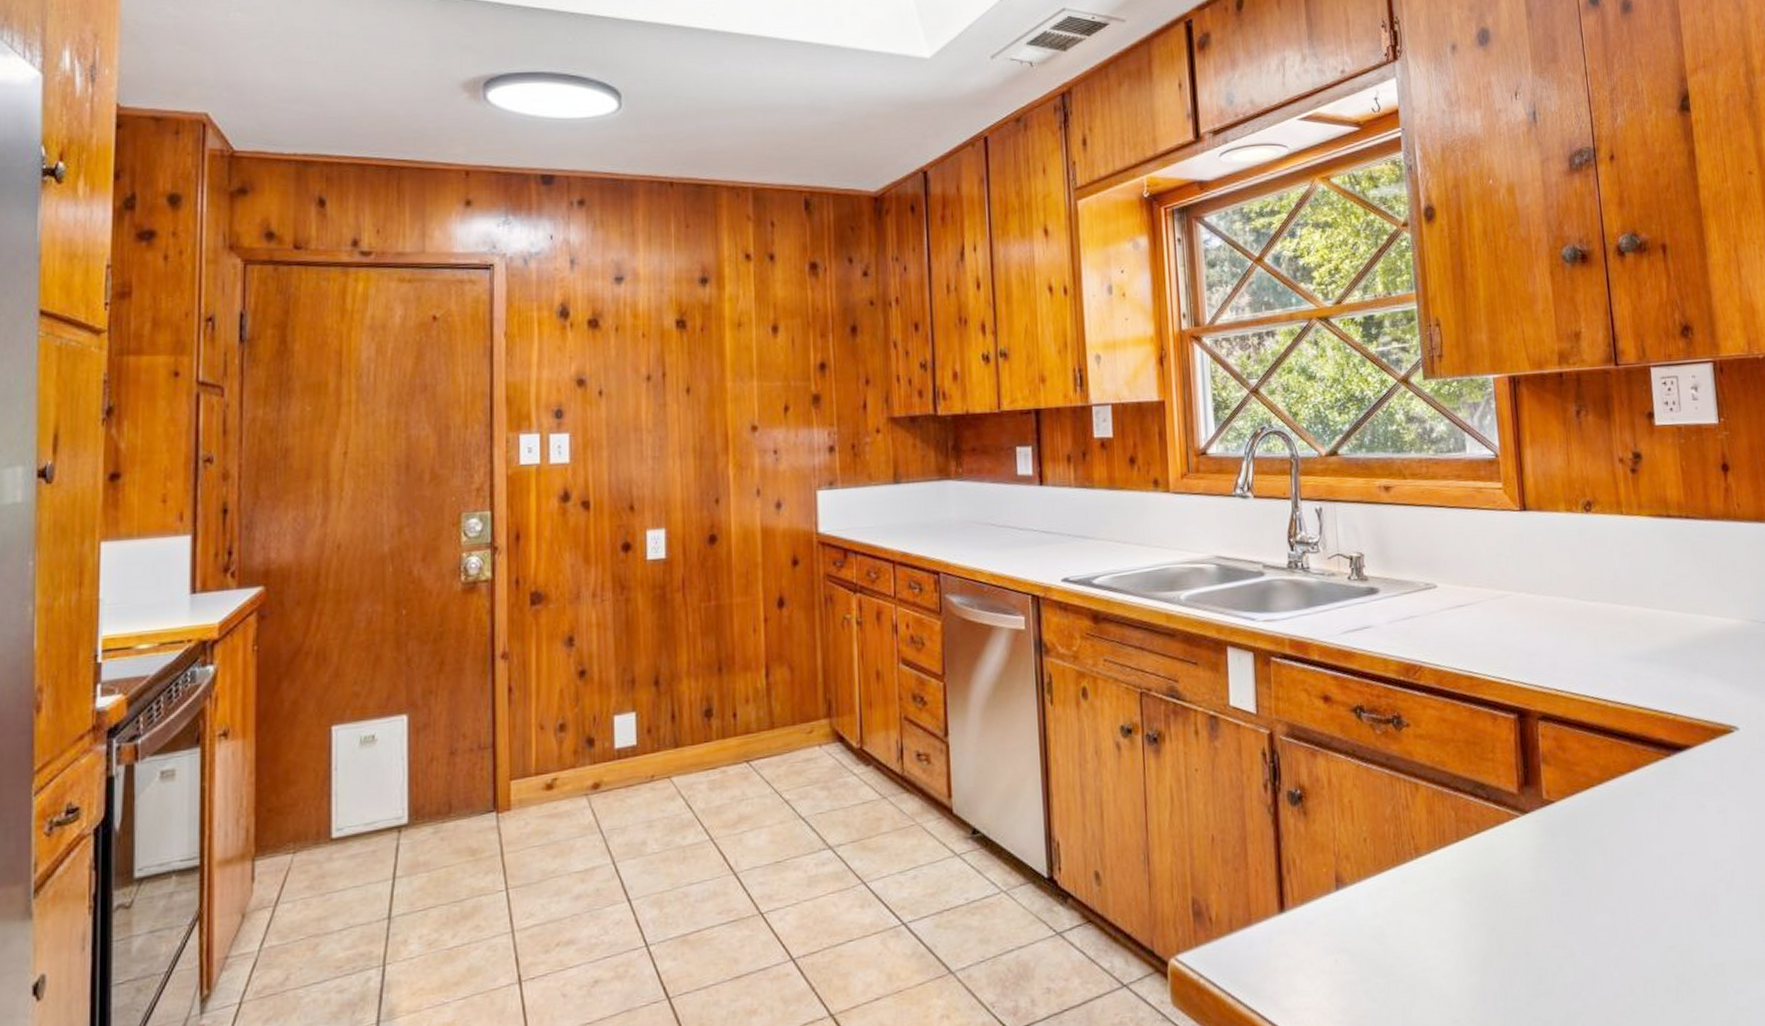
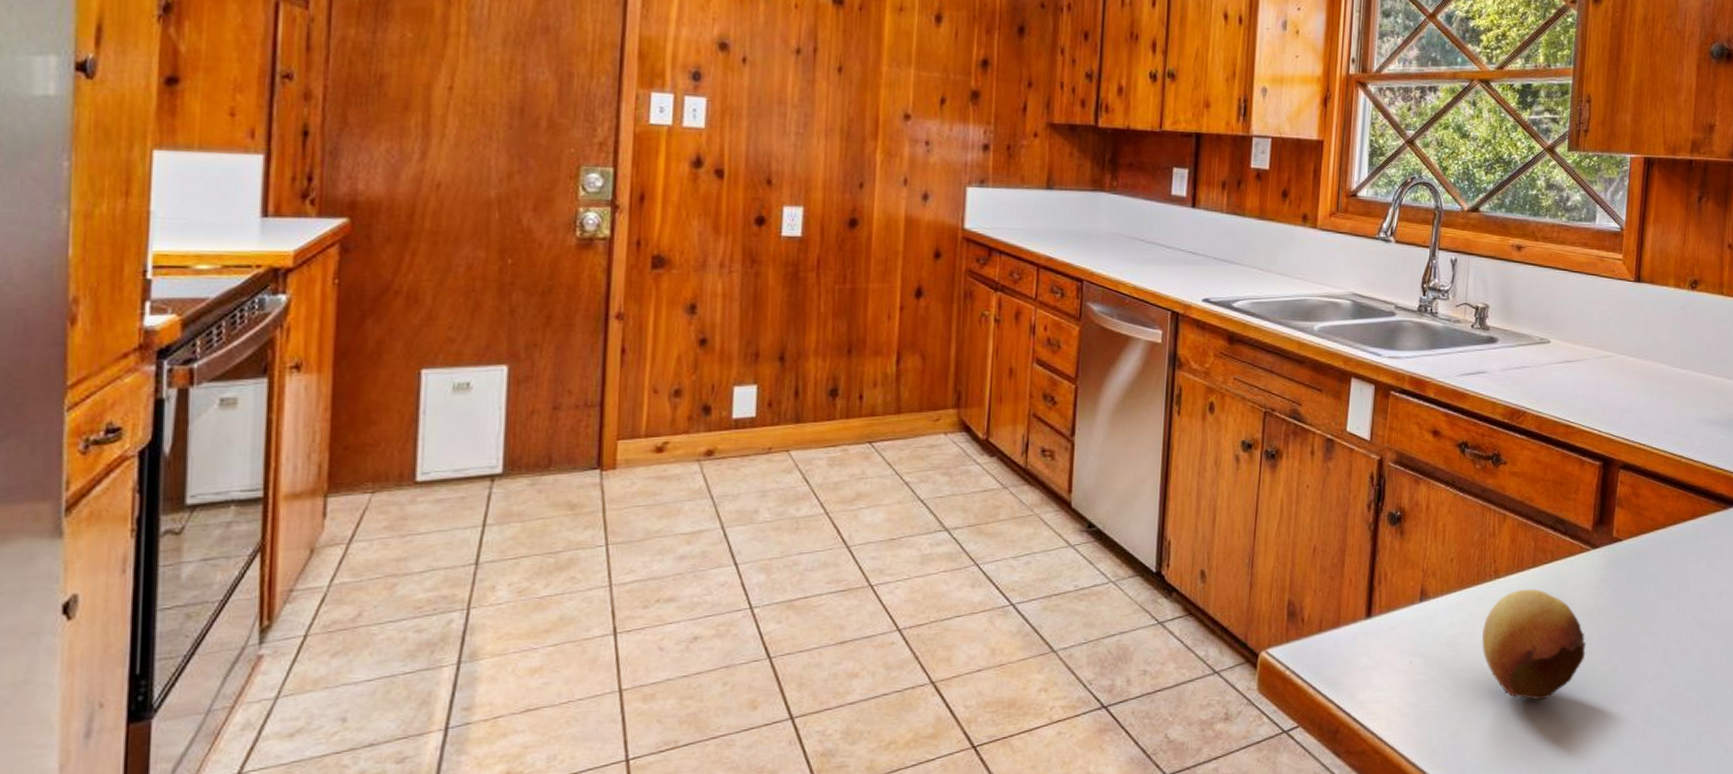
fruit: none [1411,865,1534,997] -> present [1481,588,1586,700]

